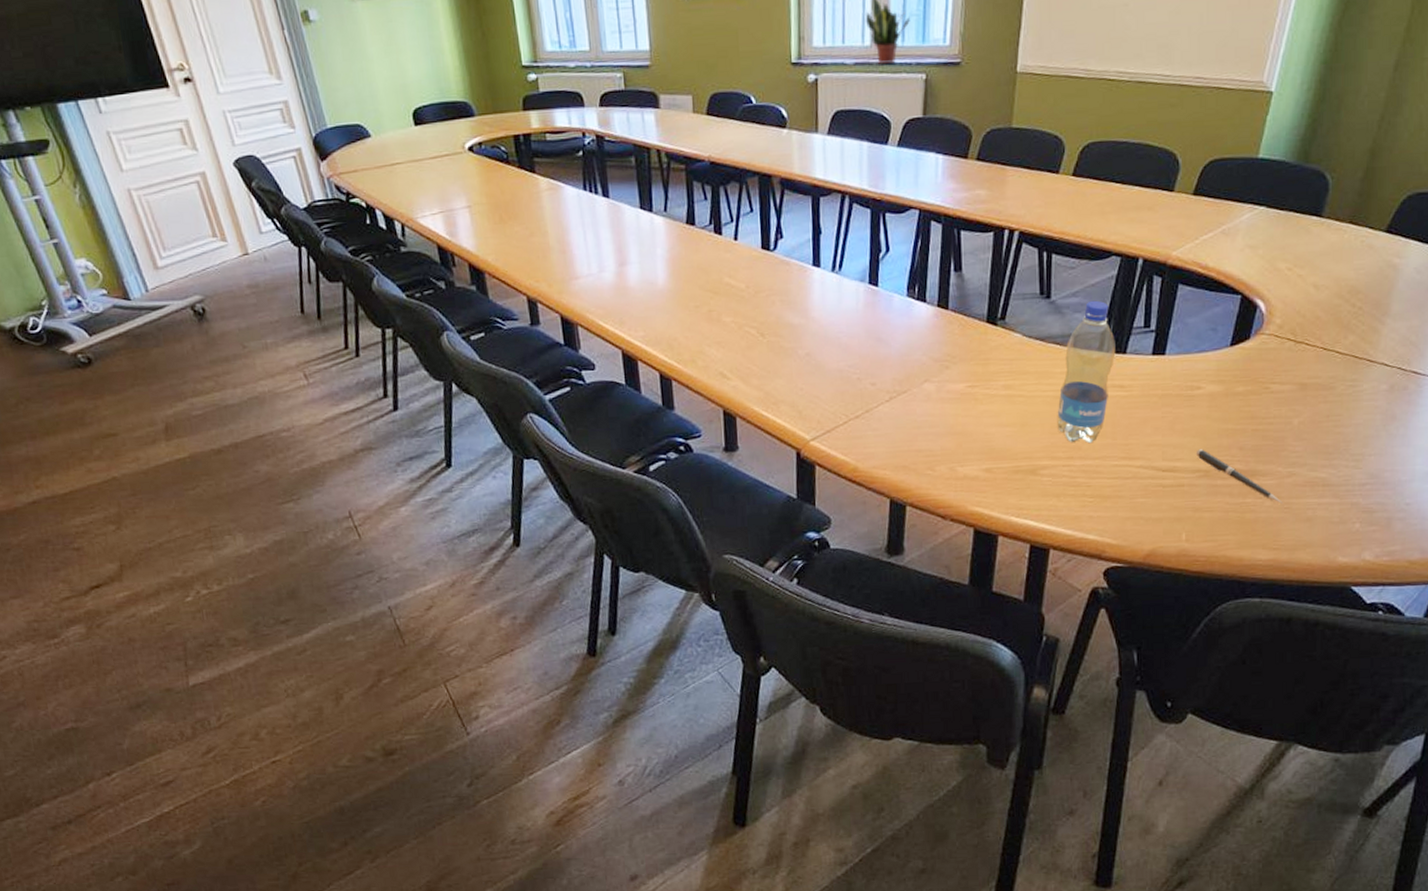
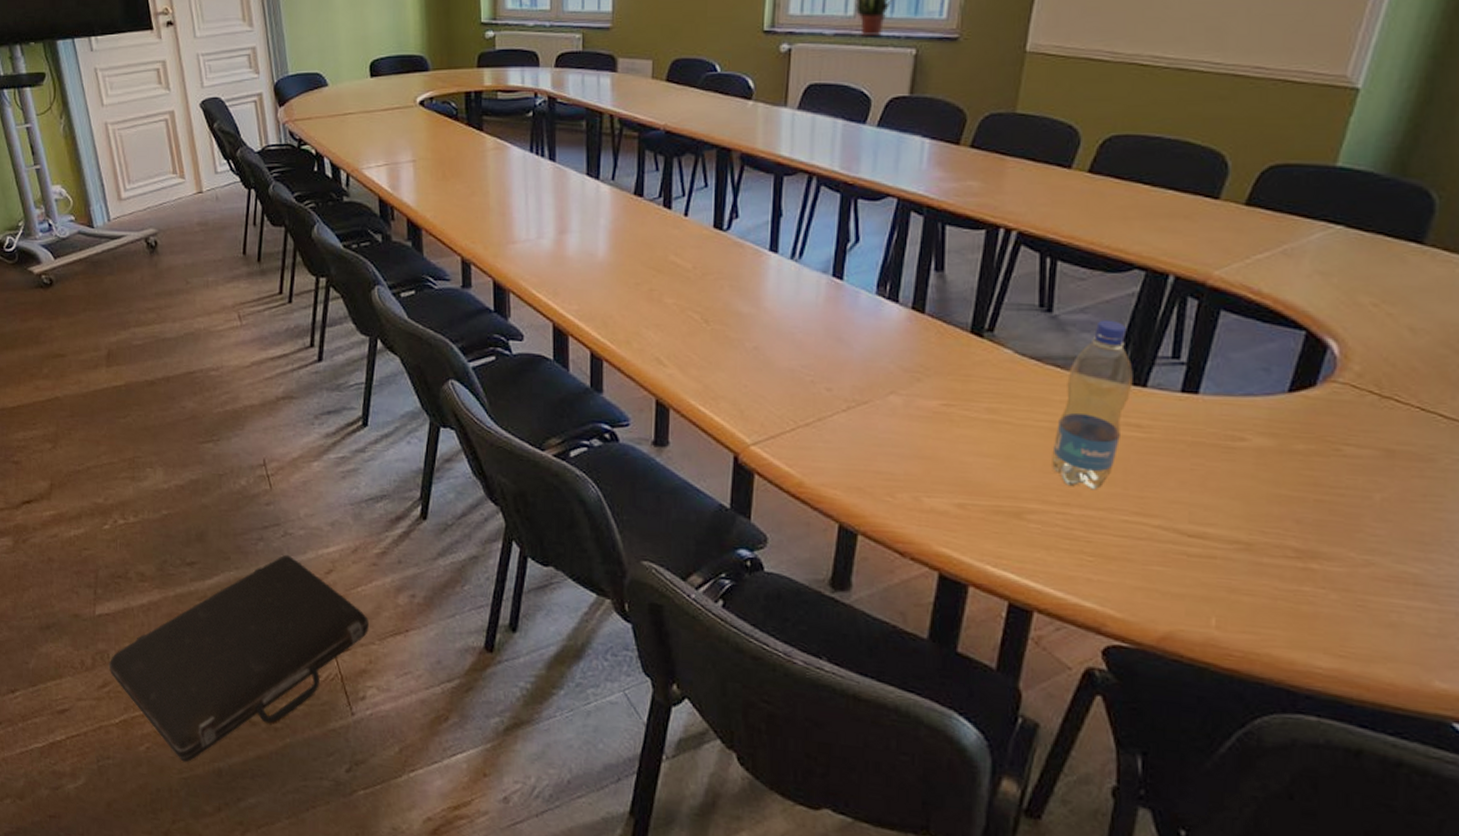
briefcase: none [210,598,475,808] -> present [108,554,369,763]
pen: present [1195,449,1283,504] -> none [1234,515,1355,599]

